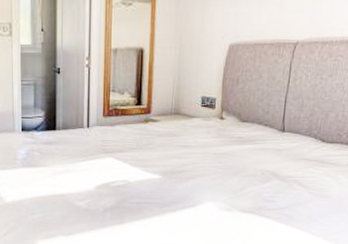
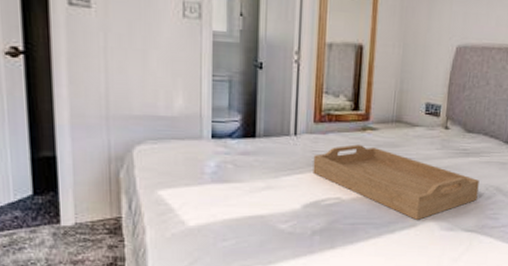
serving tray: none [103,134,255,201] -> present [313,144,480,220]

